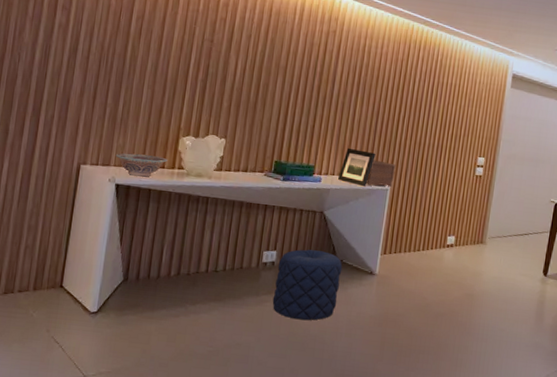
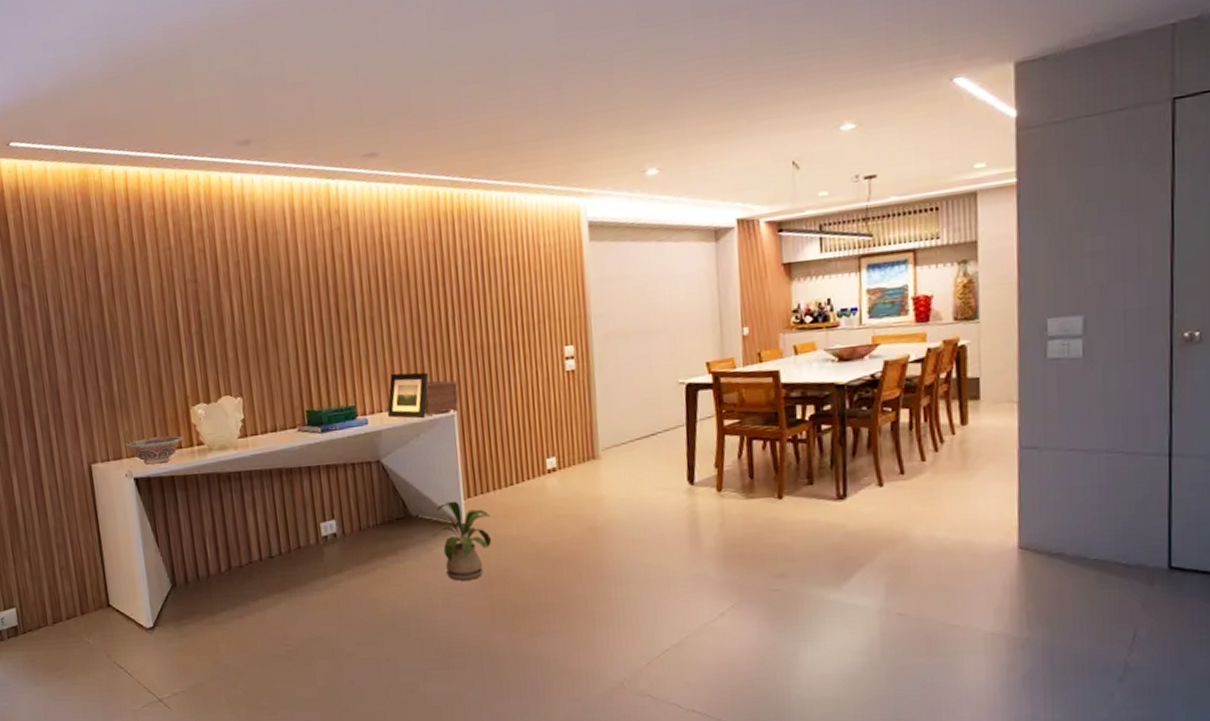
pouf: present [272,249,343,320] -> none [341,509,424,597]
house plant: none [350,254,398,319] -> present [433,501,492,581]

